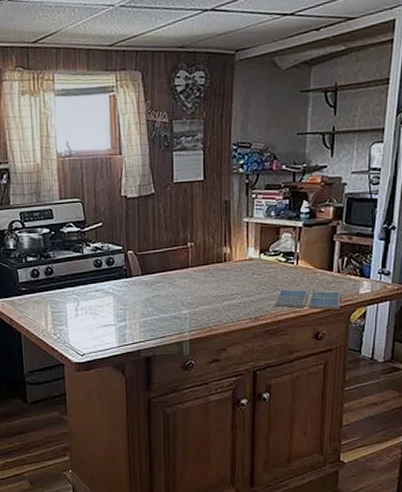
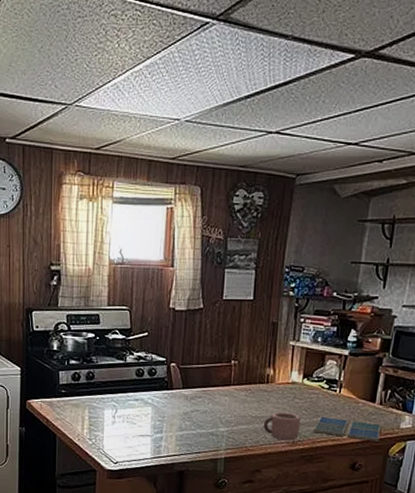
mug: none [225,288,261,317] -> present [263,411,300,441]

